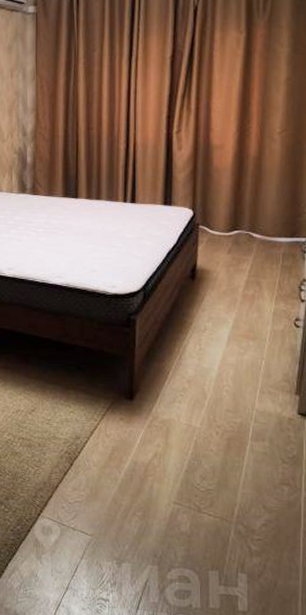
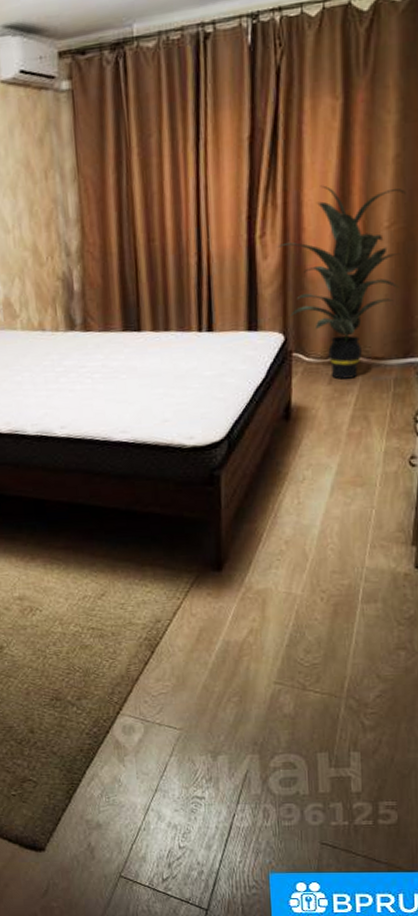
indoor plant: none [190,97,295,250] -> present [277,185,406,379]

